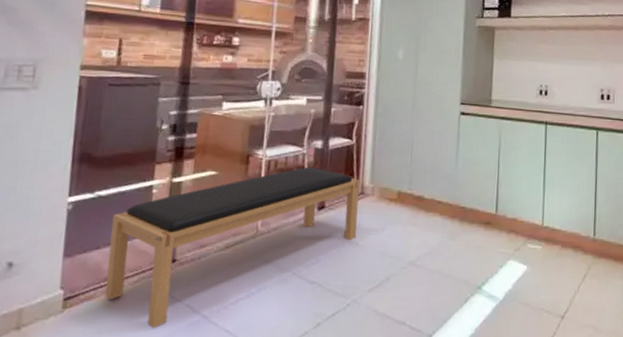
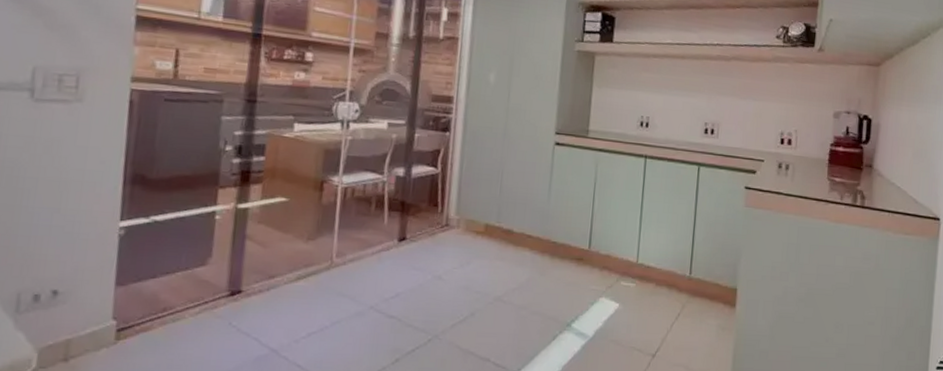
bench: present [104,166,360,328] -> none [162,195,445,361]

